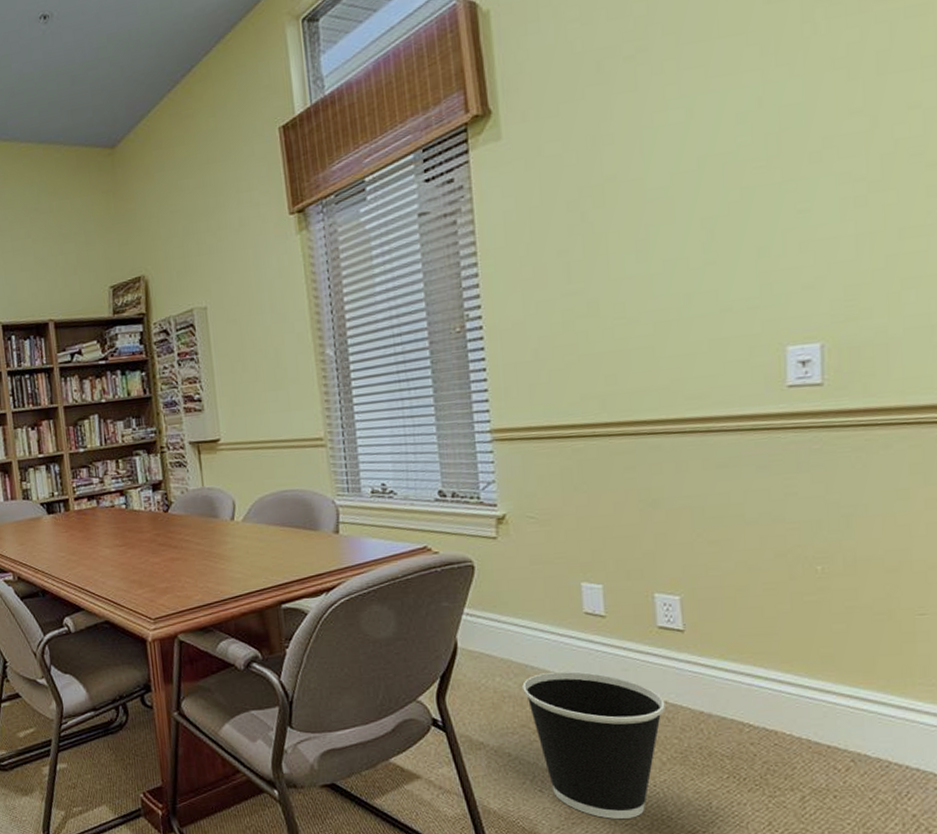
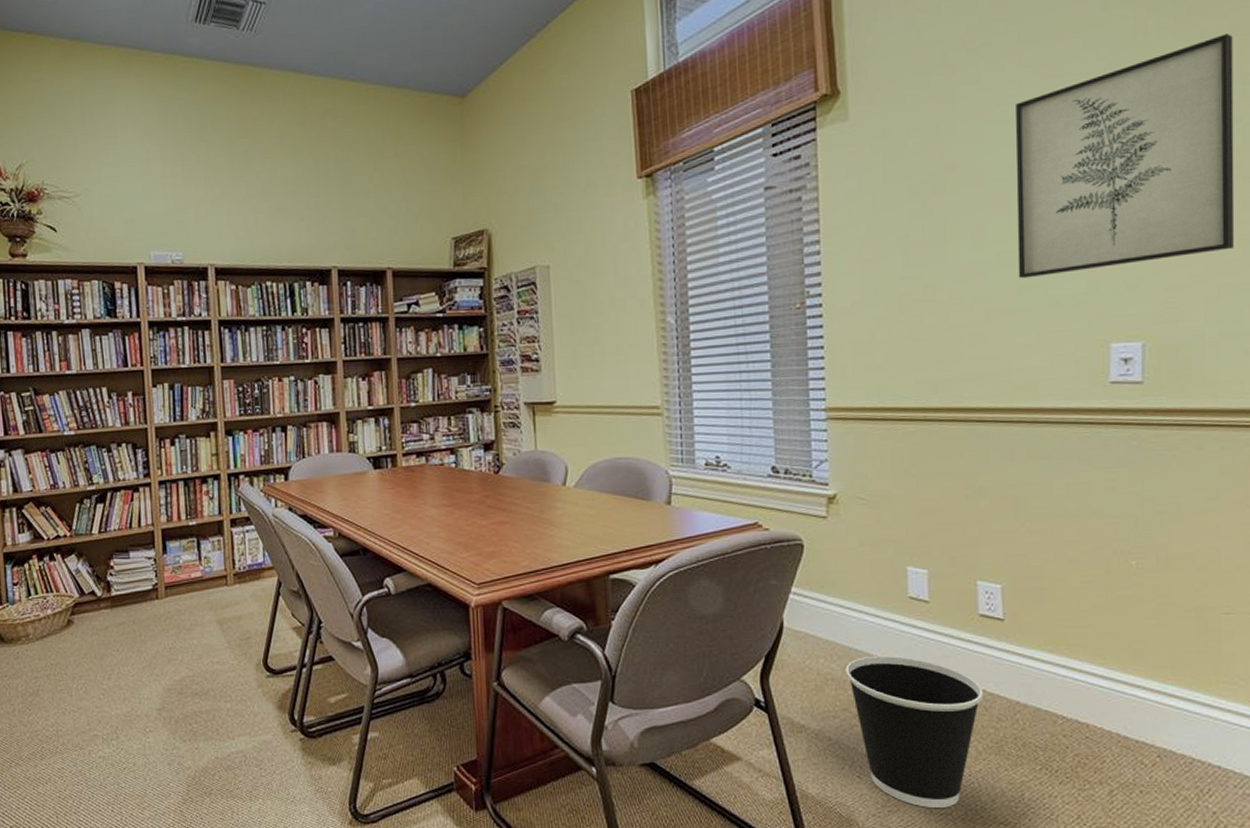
wall art: none [675,15,917,287] -> present [1015,32,1235,279]

